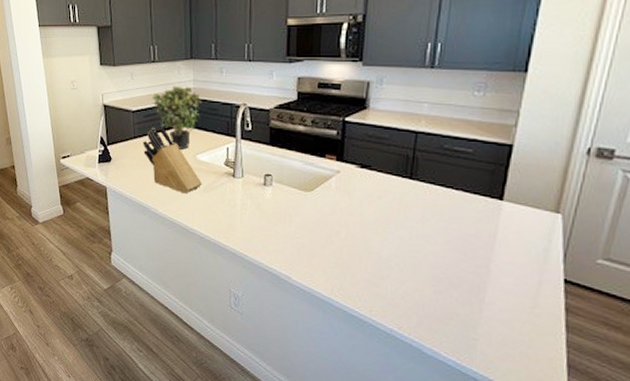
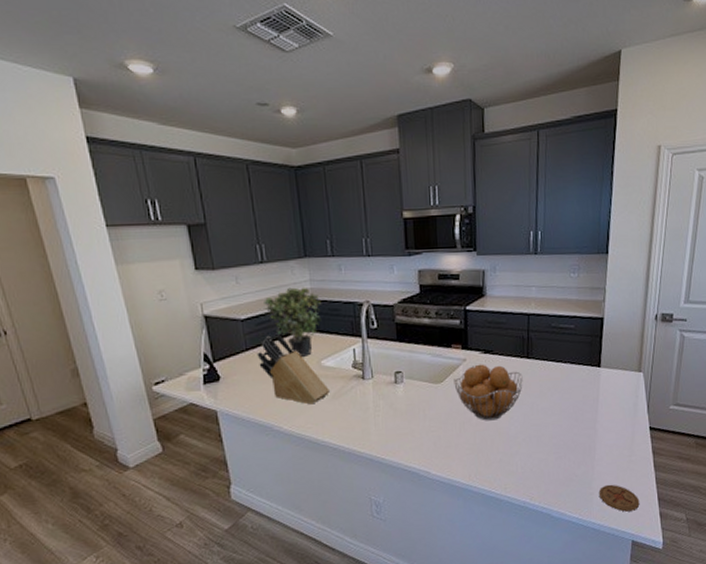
fruit basket: none [324,178,403,239] -> present [454,364,523,421]
coaster: none [485,333,541,372] -> present [598,484,640,512]

